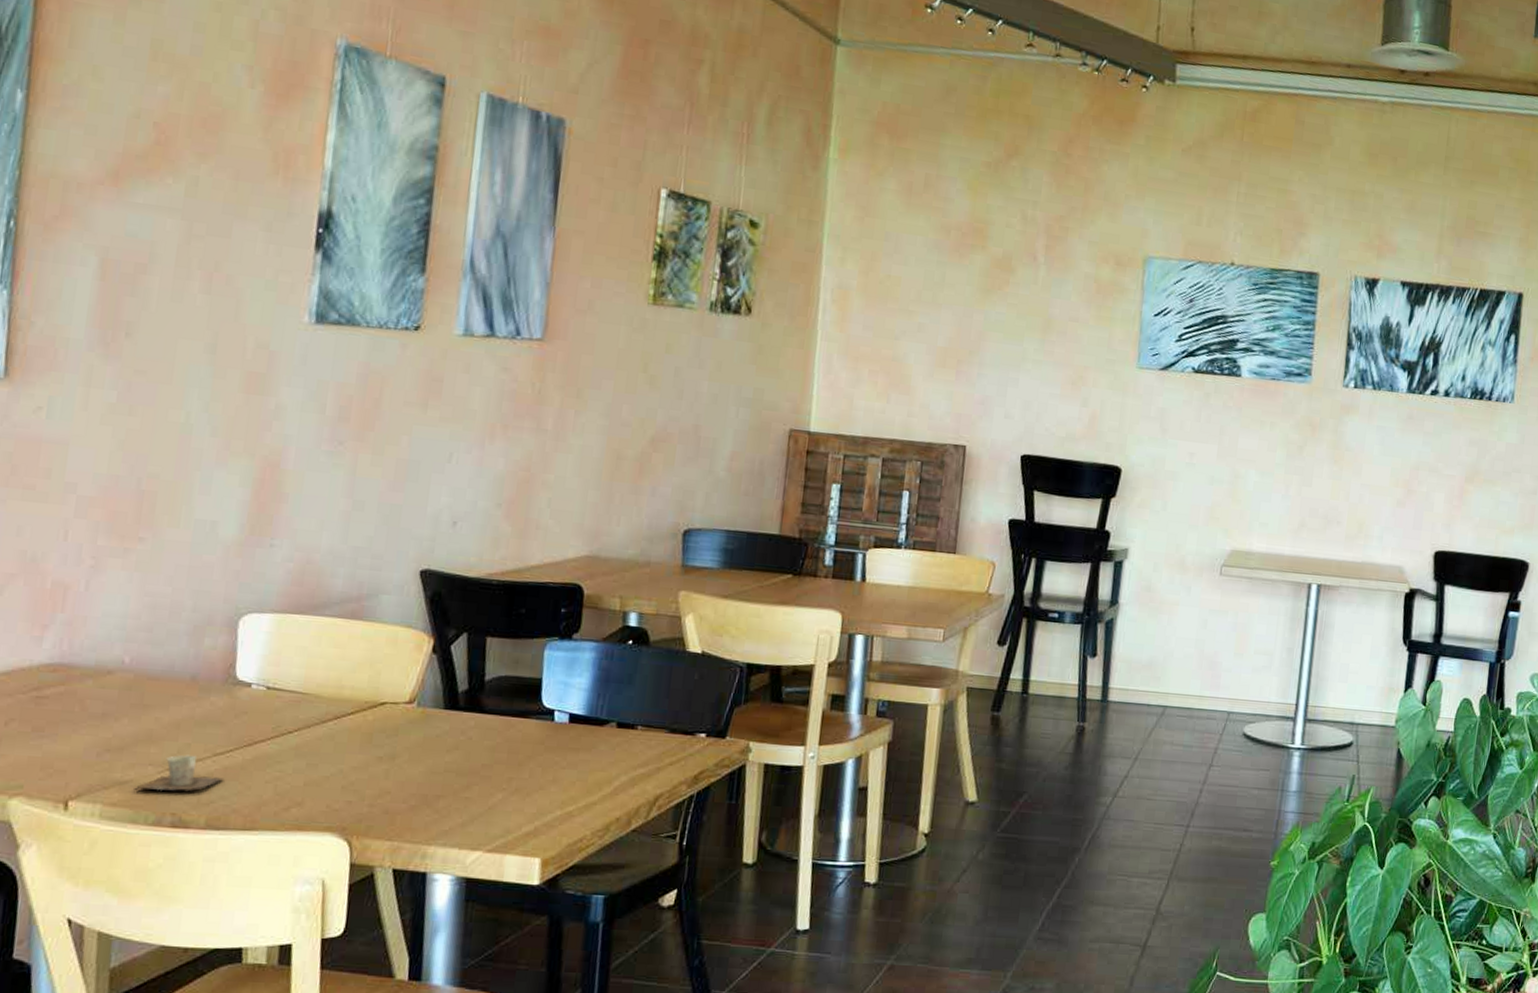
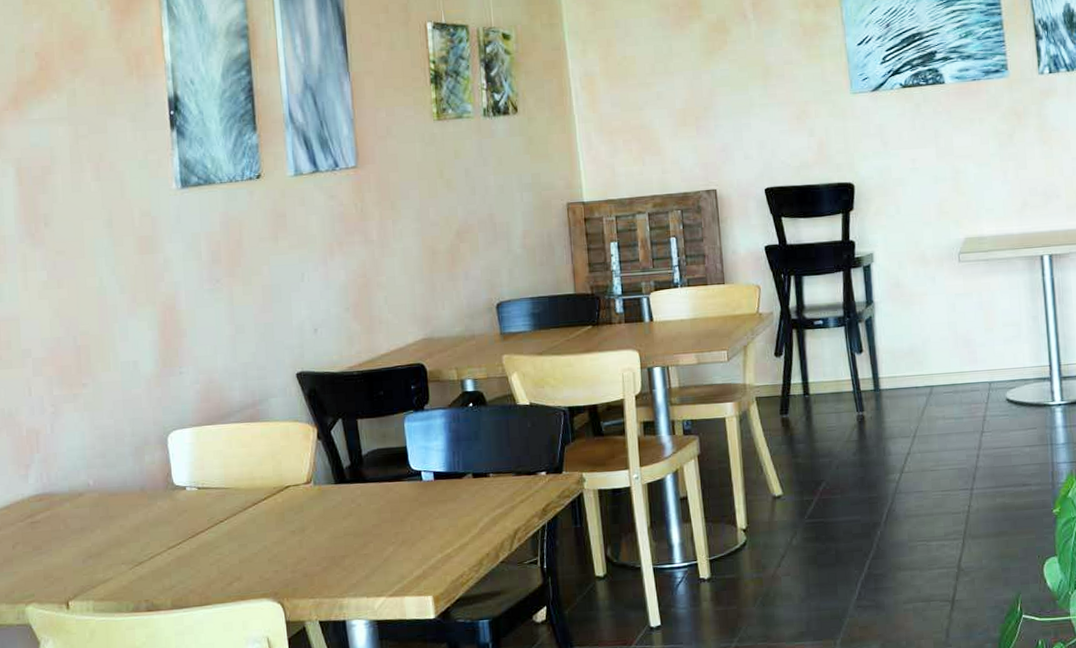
cup: present [134,755,223,792] -> none [114,551,178,586]

